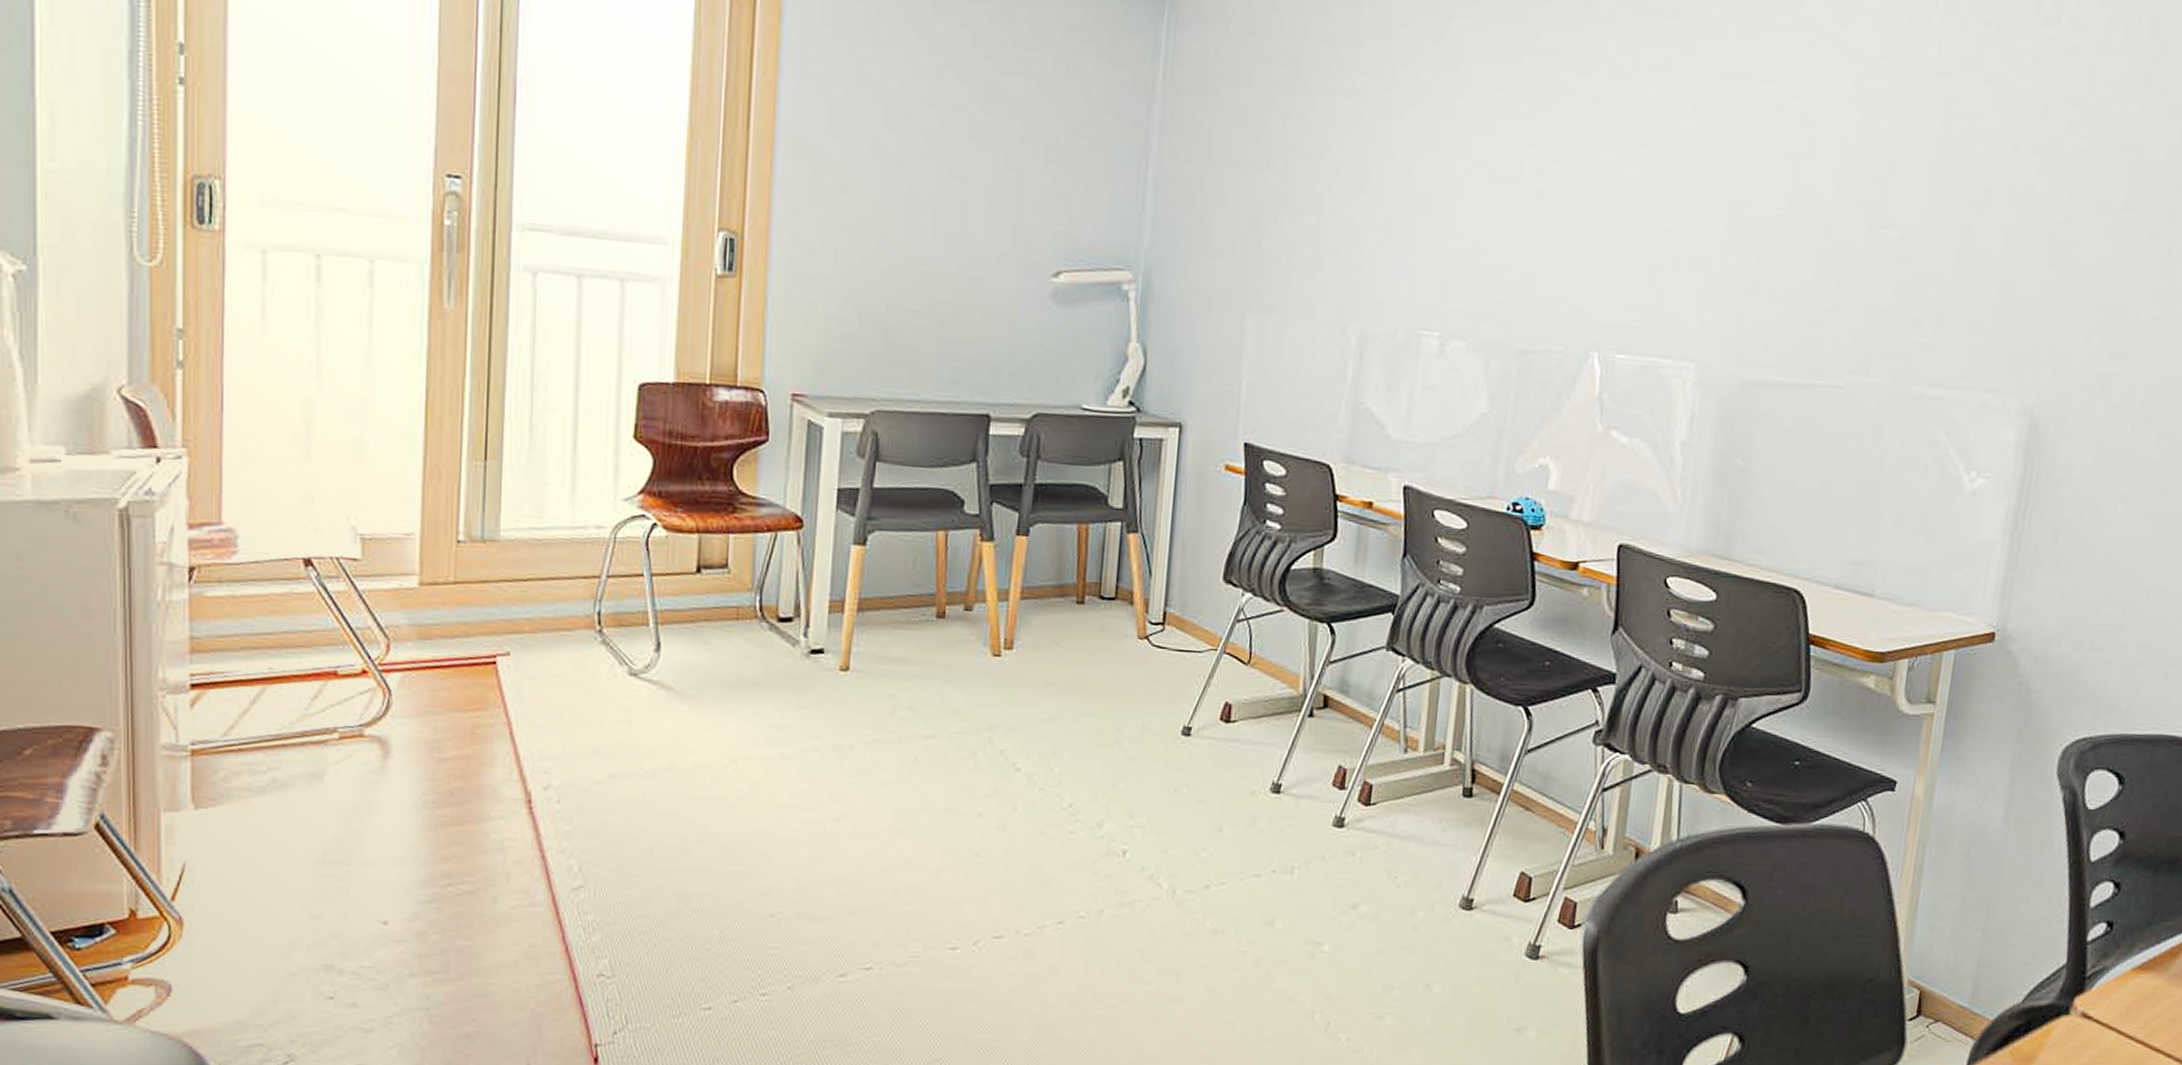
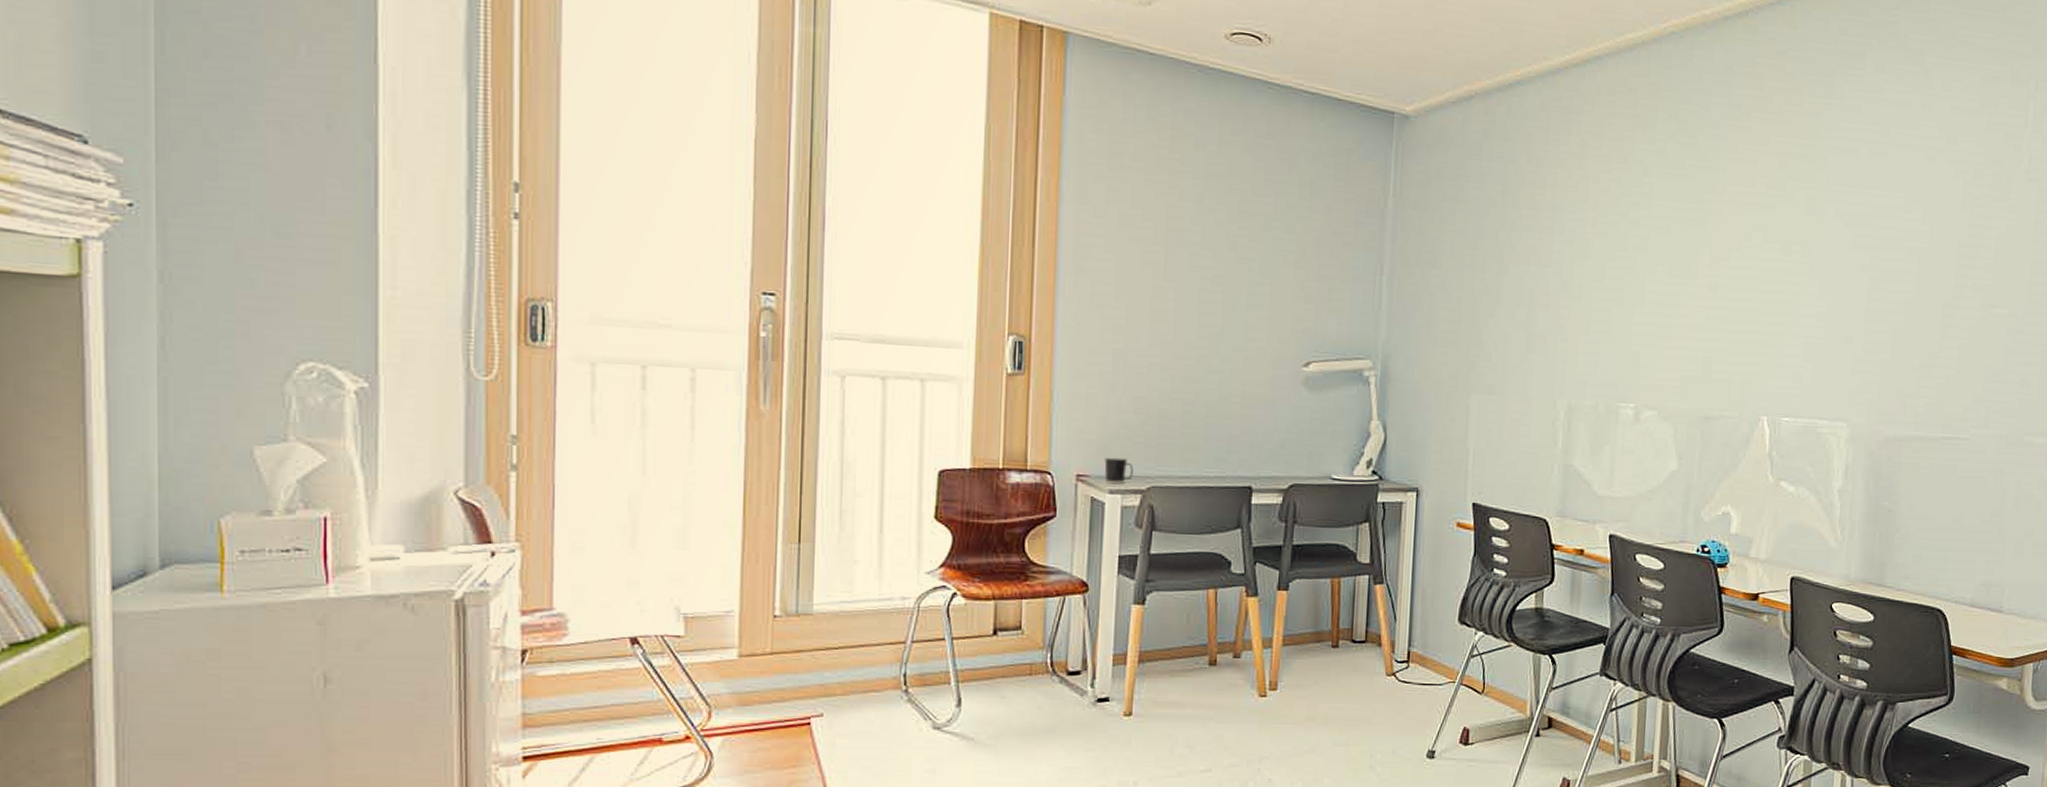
mug: none [823,375,857,406] -> present [1104,457,1134,484]

